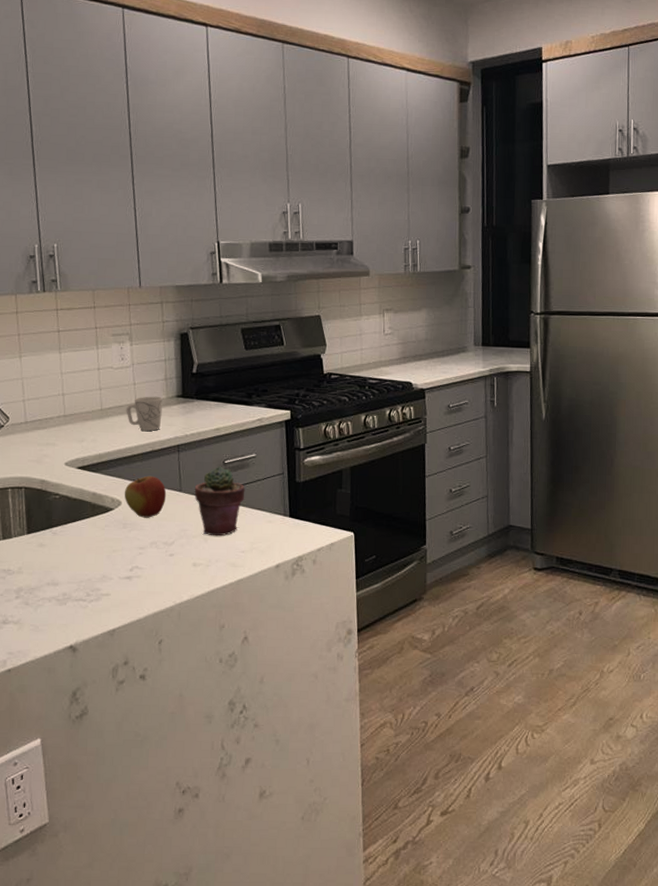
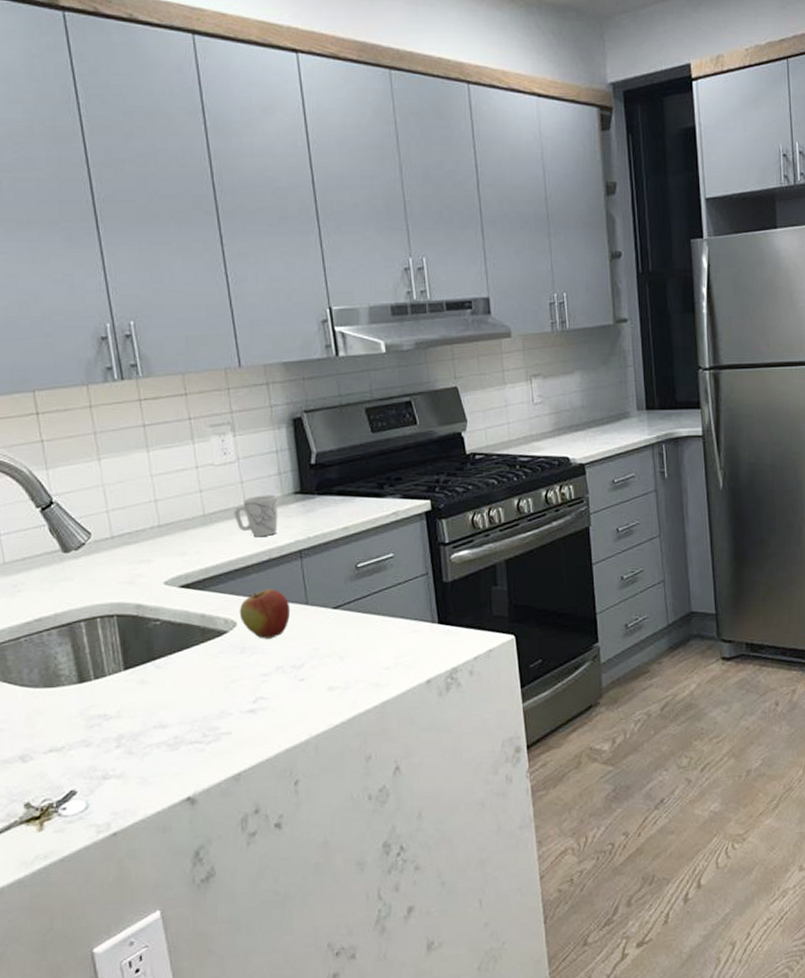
potted succulent: present [194,466,245,536] -> none [323,571,385,654]

